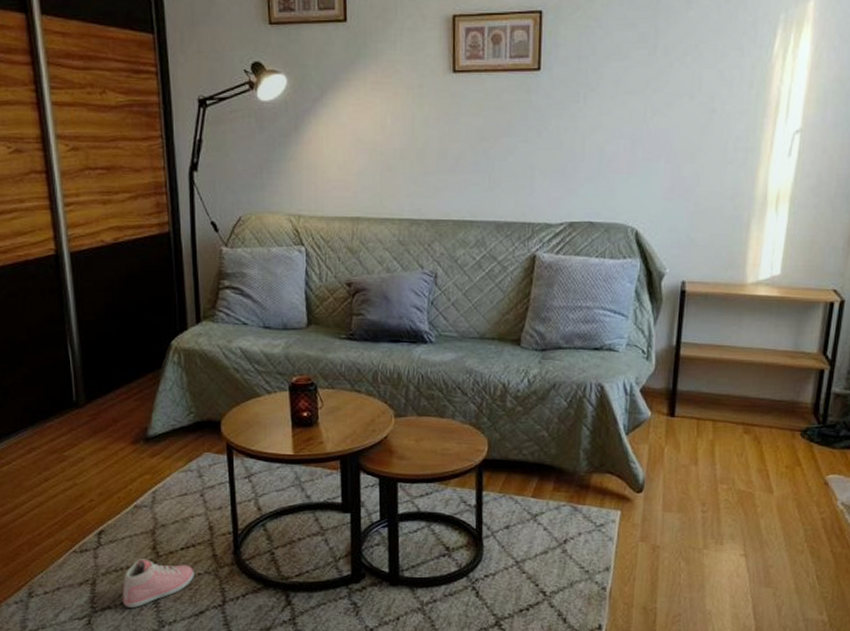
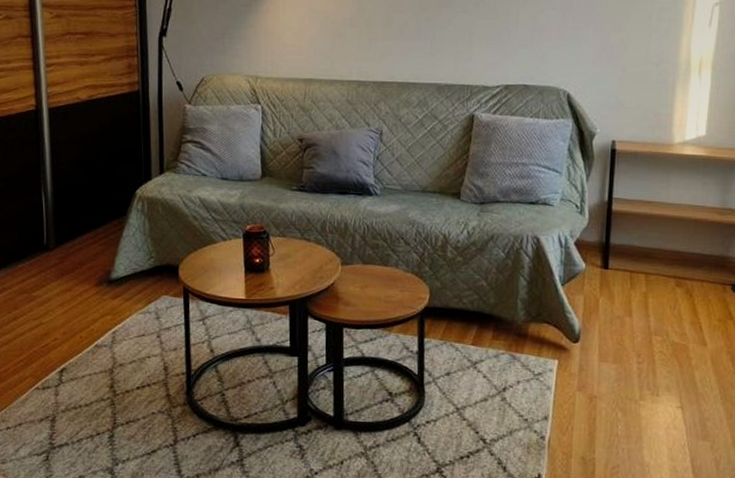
sneaker: present [123,559,194,608] -> none [80,397,148,445]

